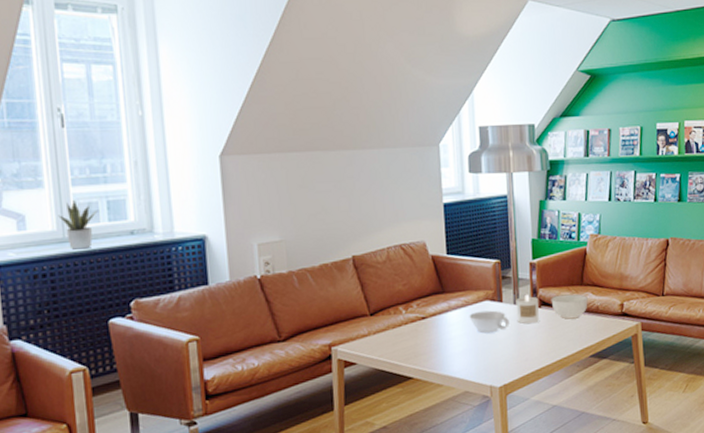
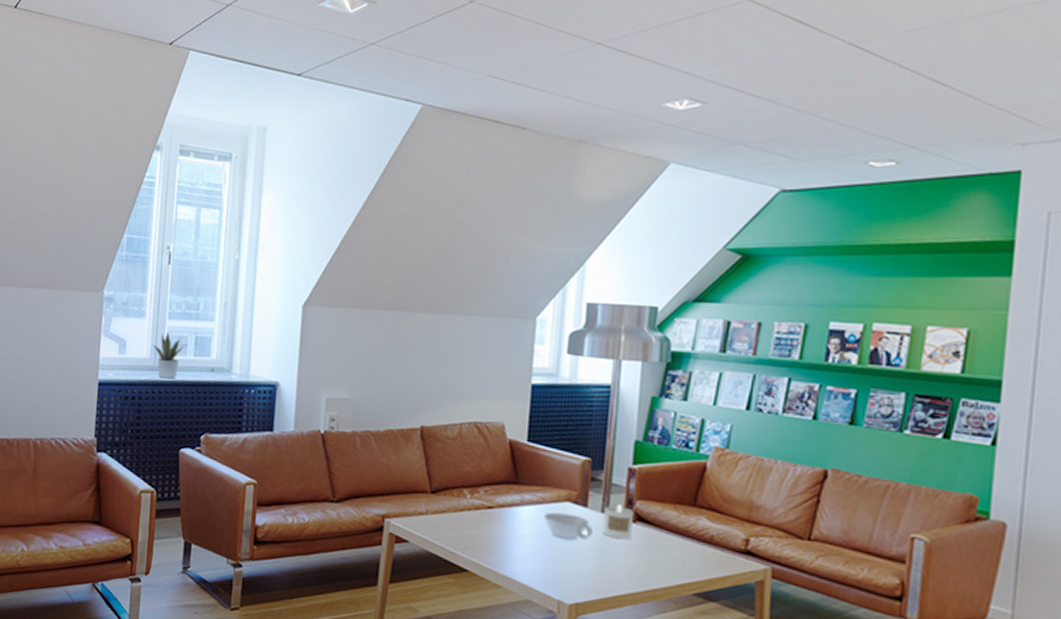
bowl: present [551,294,588,320] -> none [650,512,700,545]

